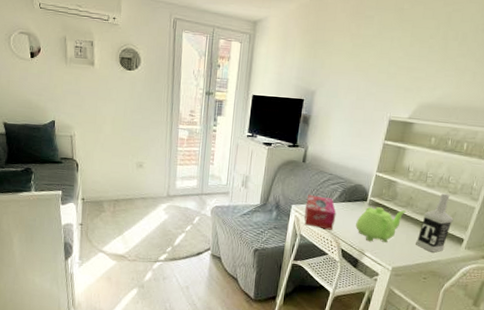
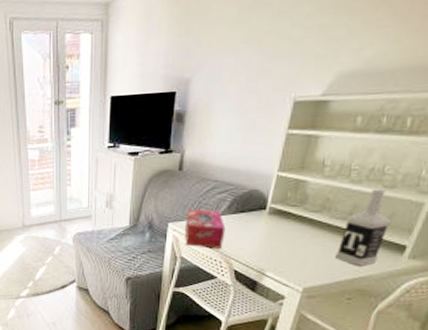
teapot: present [356,207,407,242] -> none [252,215,322,259]

